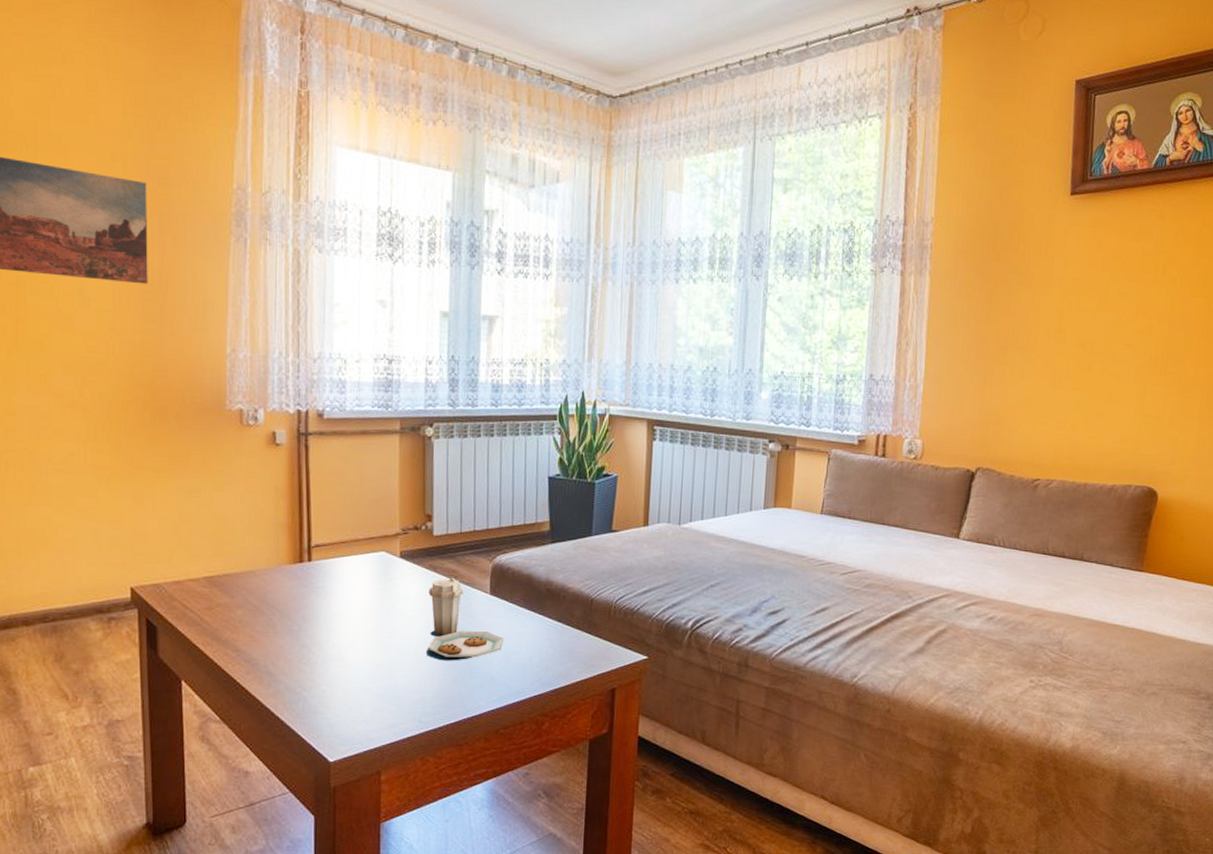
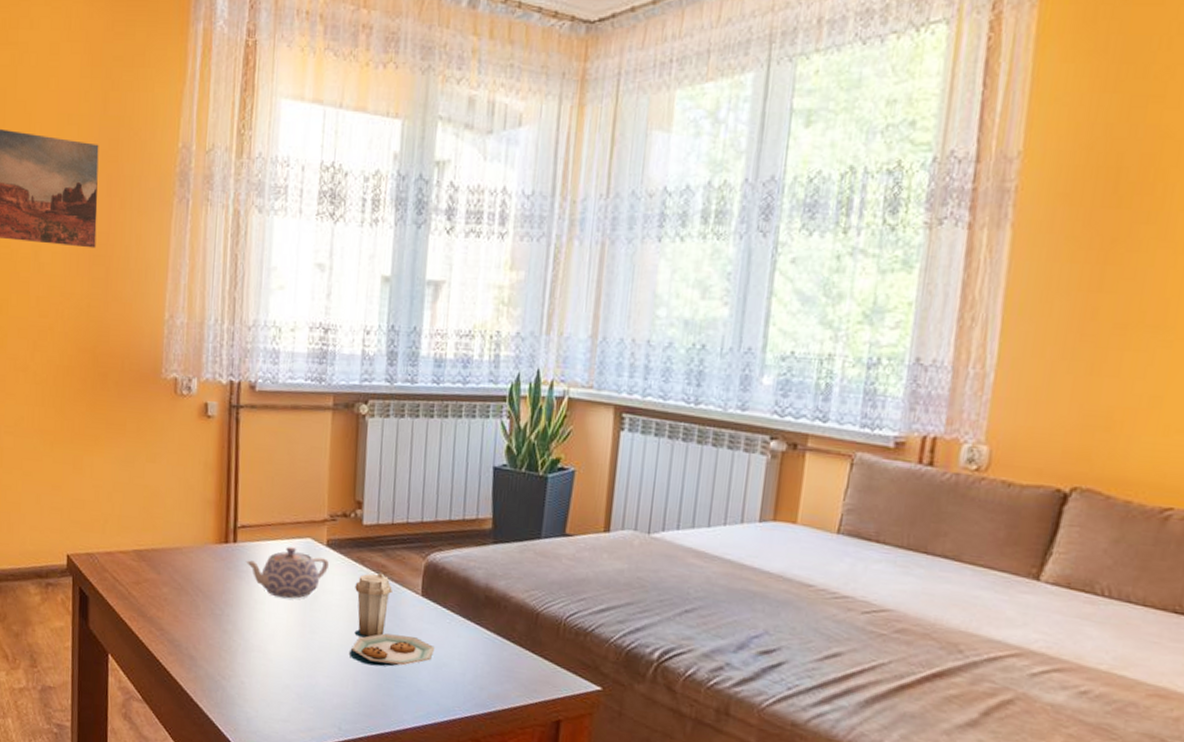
teapot: none [321,561,403,609] -> present [245,547,329,599]

